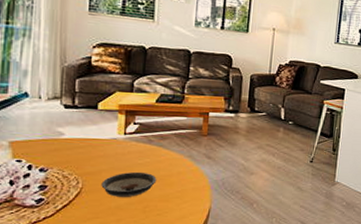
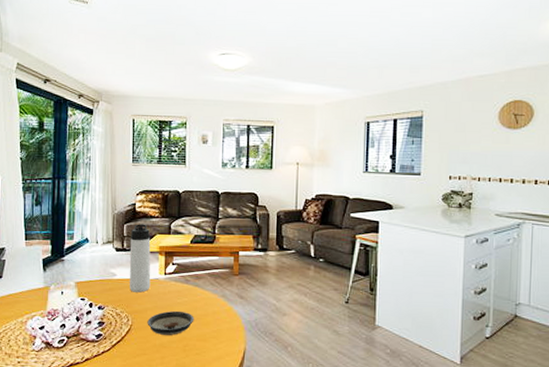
thermos bottle: none [81,79,109,153] -> present [129,224,151,293]

